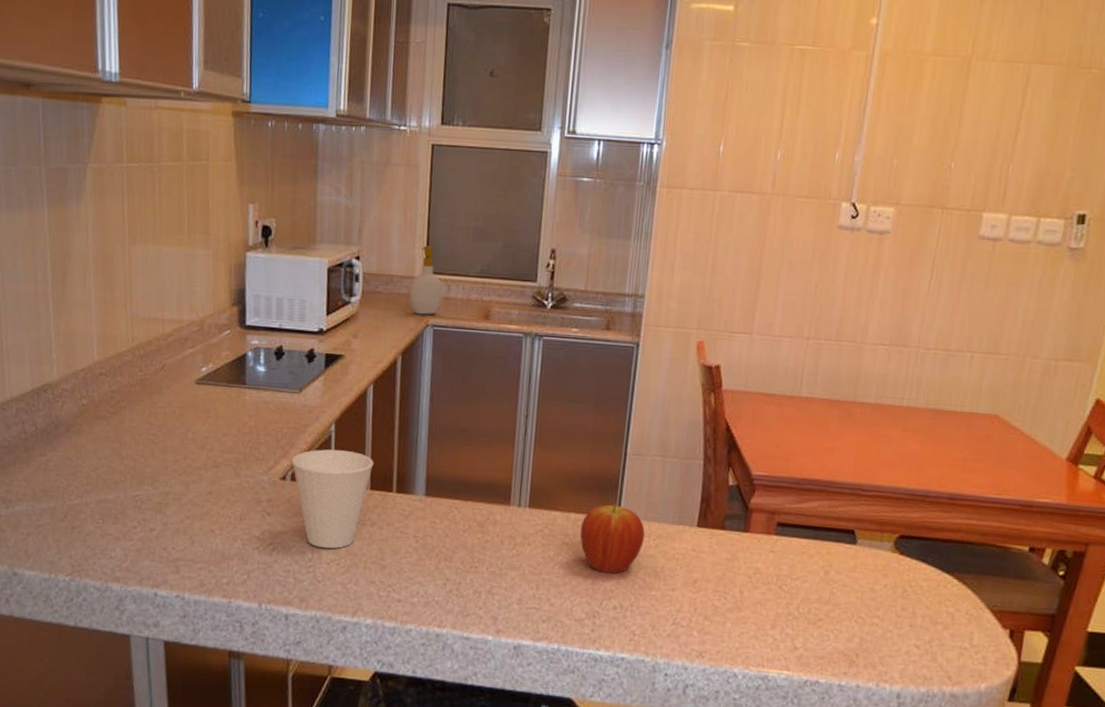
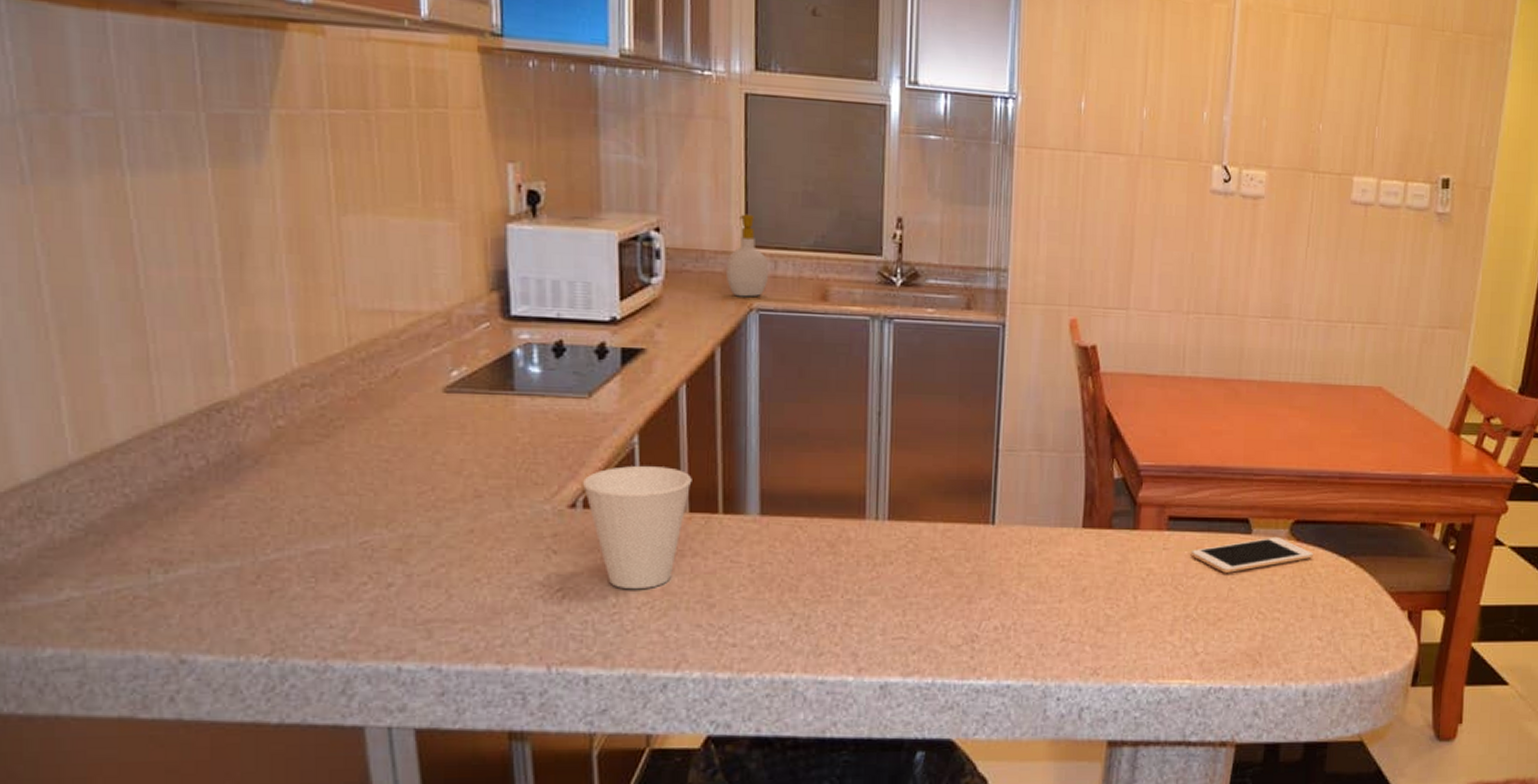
fruit: present [580,502,645,574] -> none [950,506,1025,590]
cell phone: none [796,548,916,578] -> present [1190,536,1313,573]

